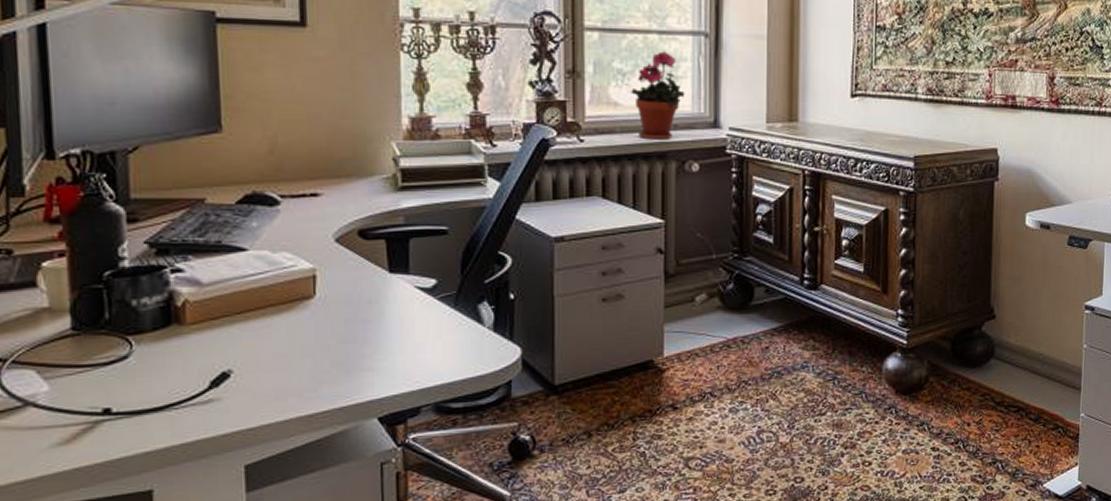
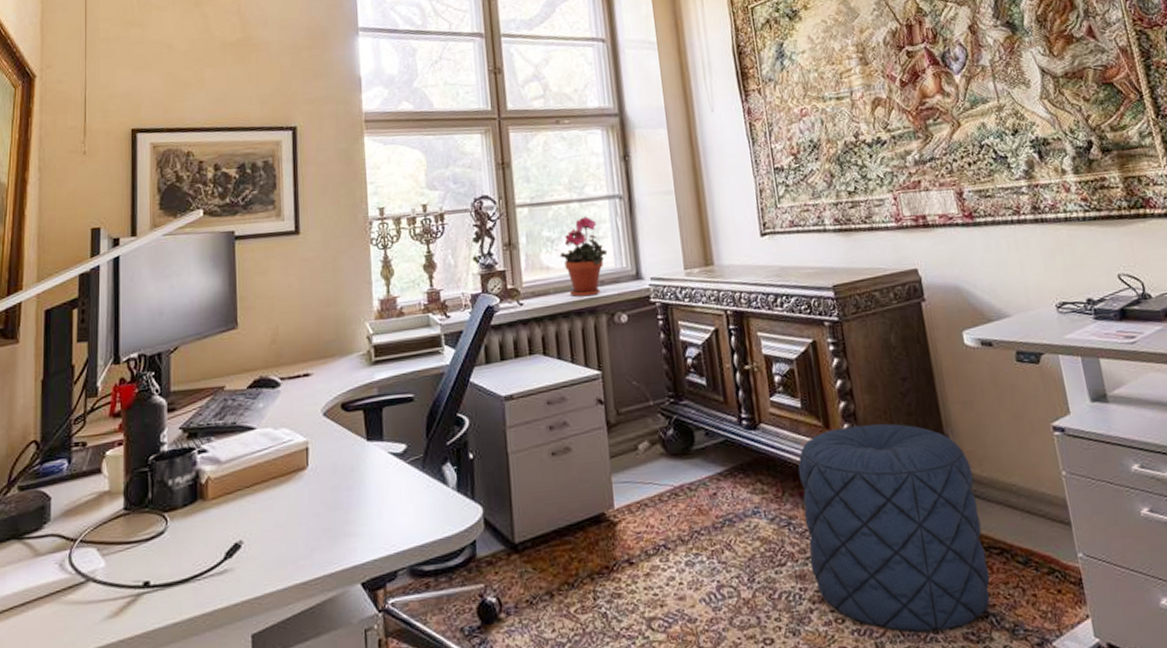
pouf: none [848,292,1008,474] -> present [798,423,990,632]

